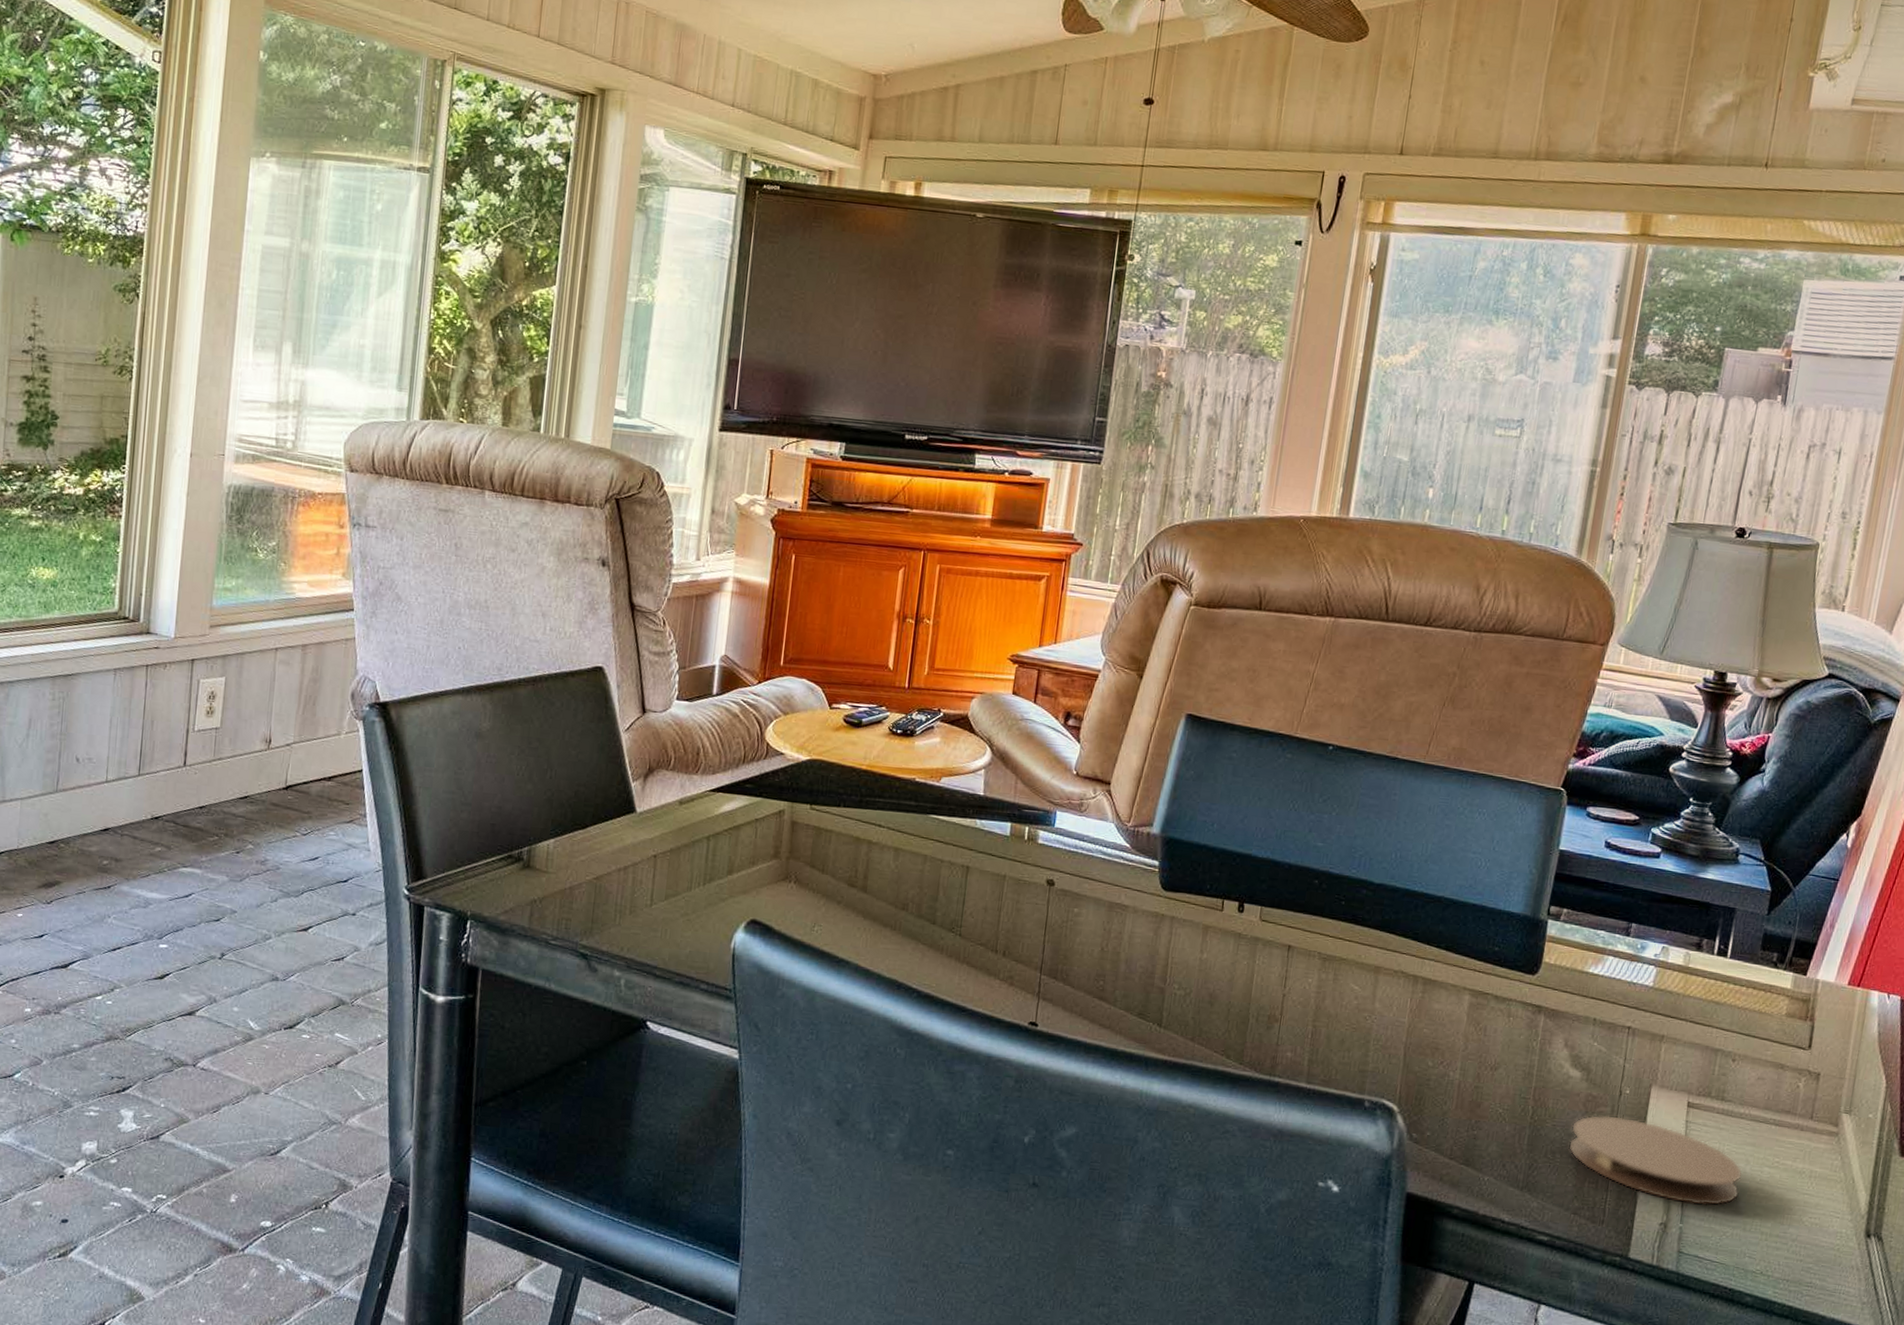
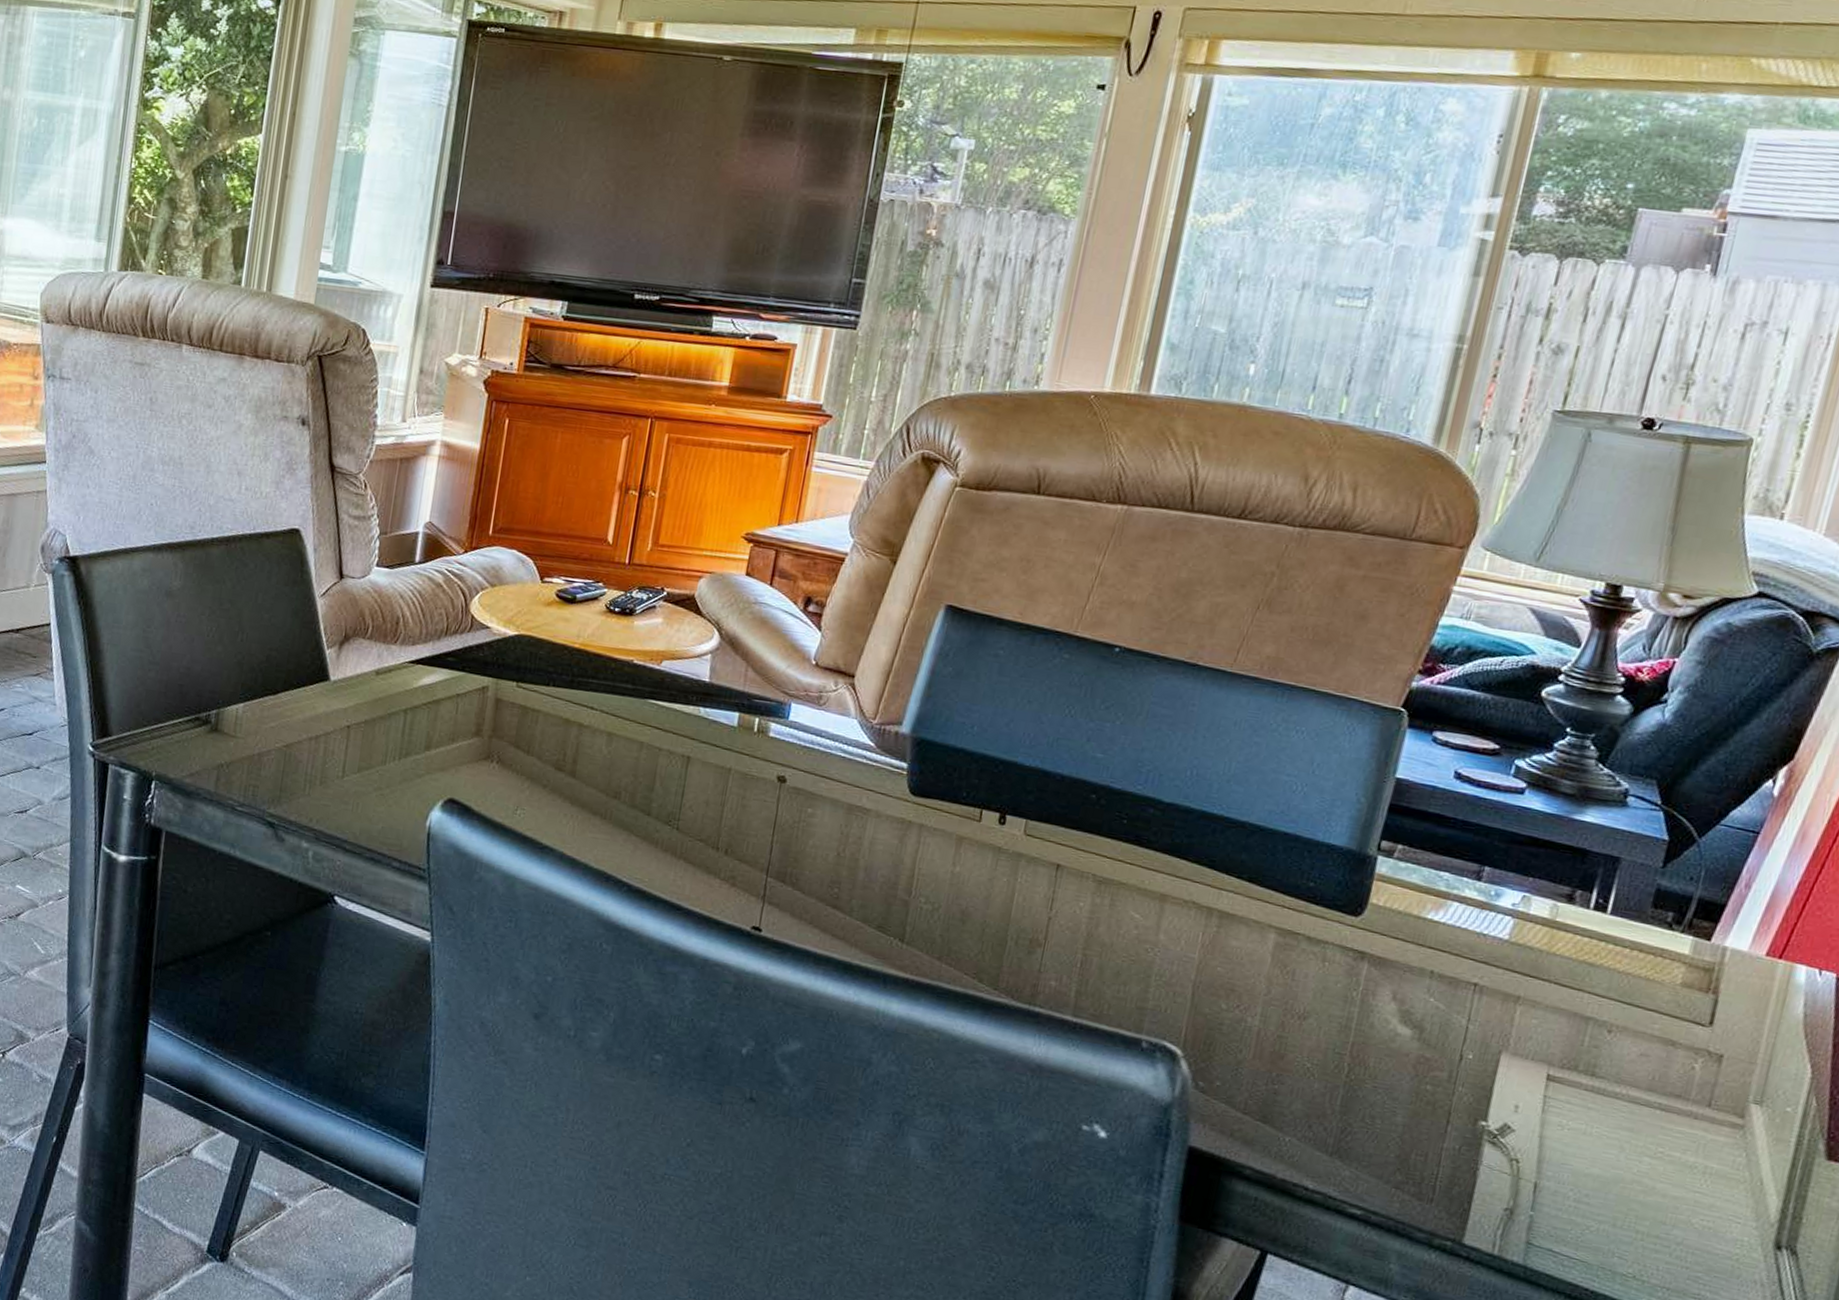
coaster: present [1568,1115,1743,1206] -> none [1392,1079,1615,1195]

